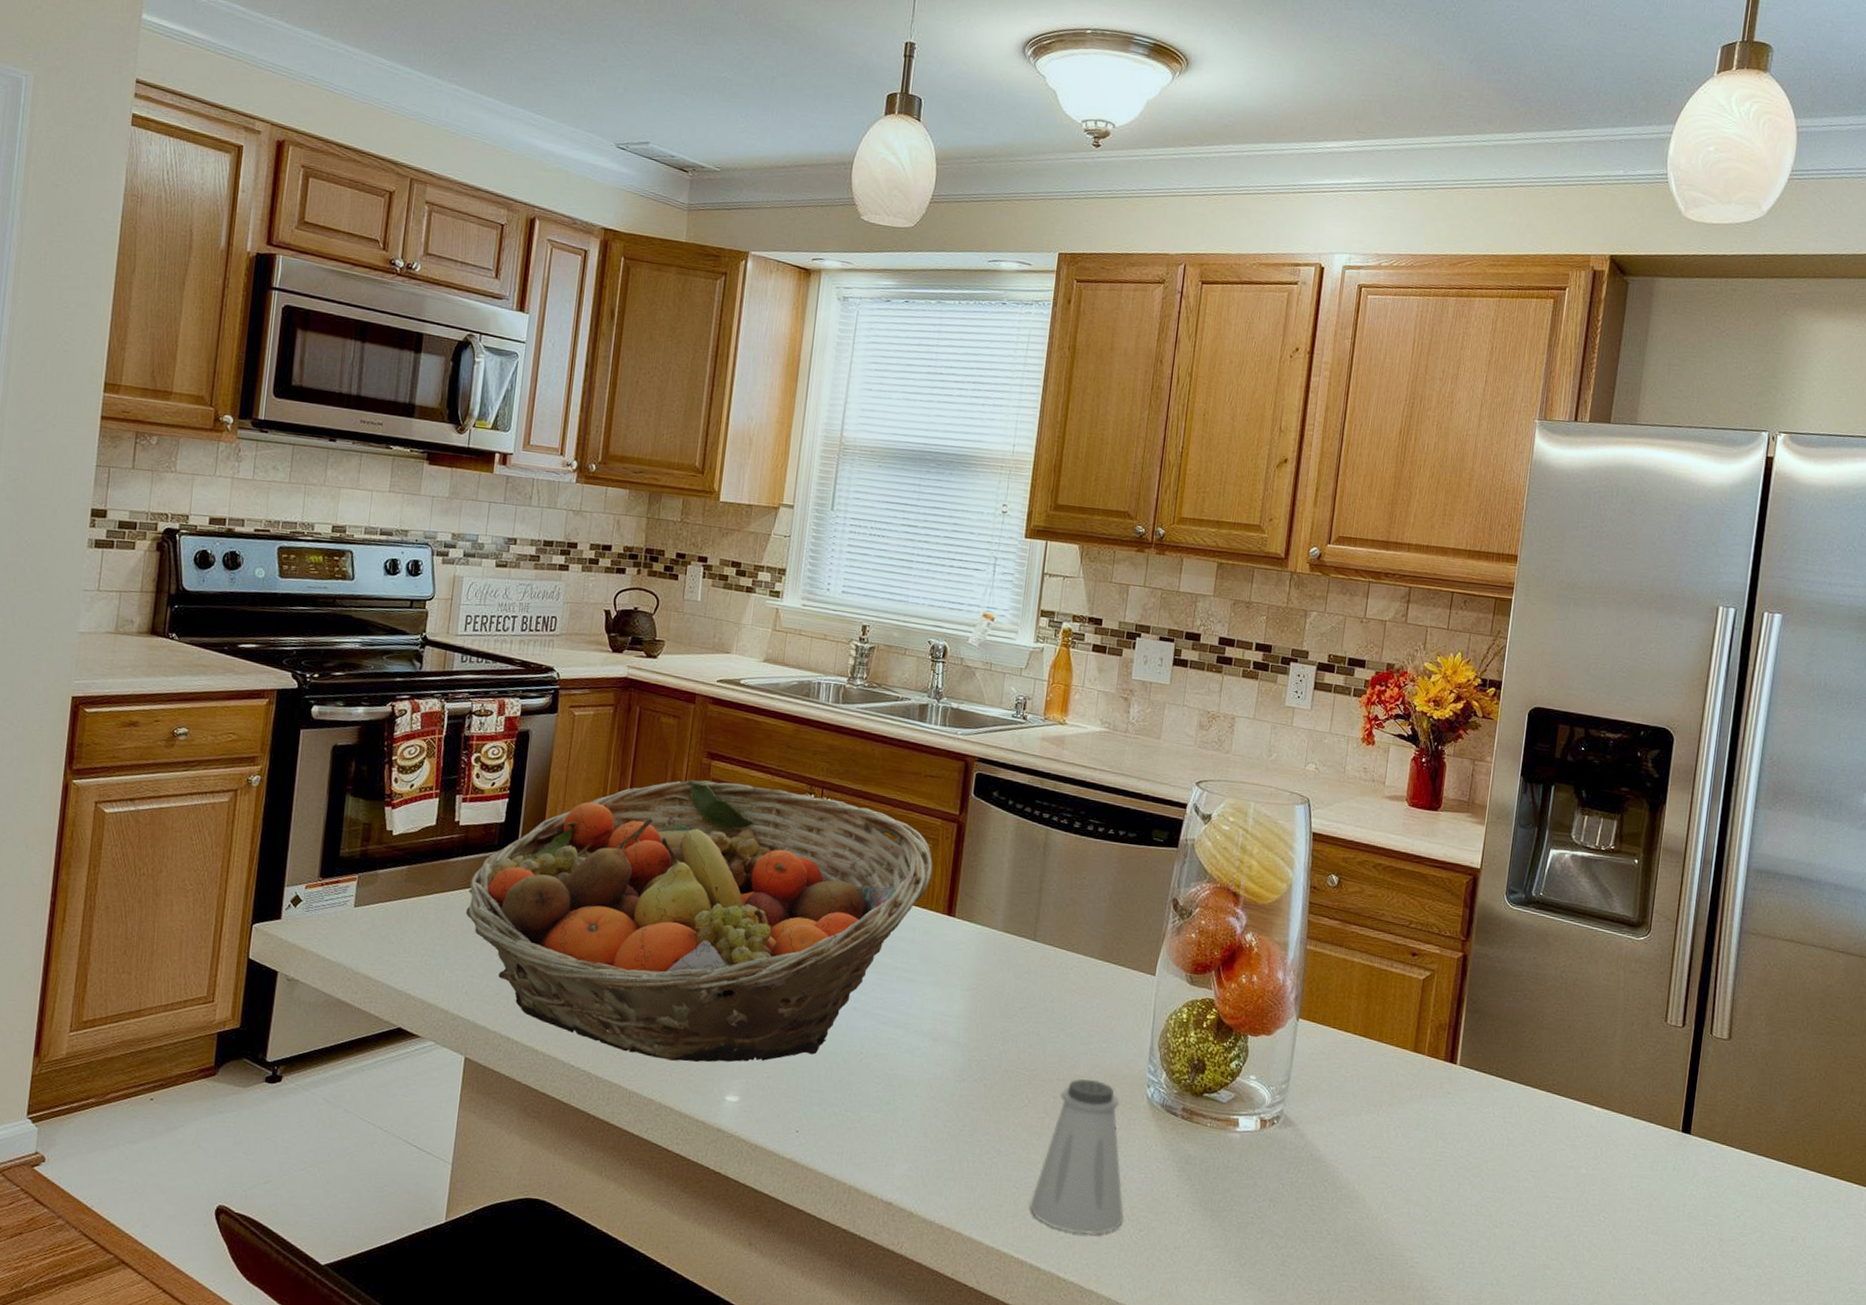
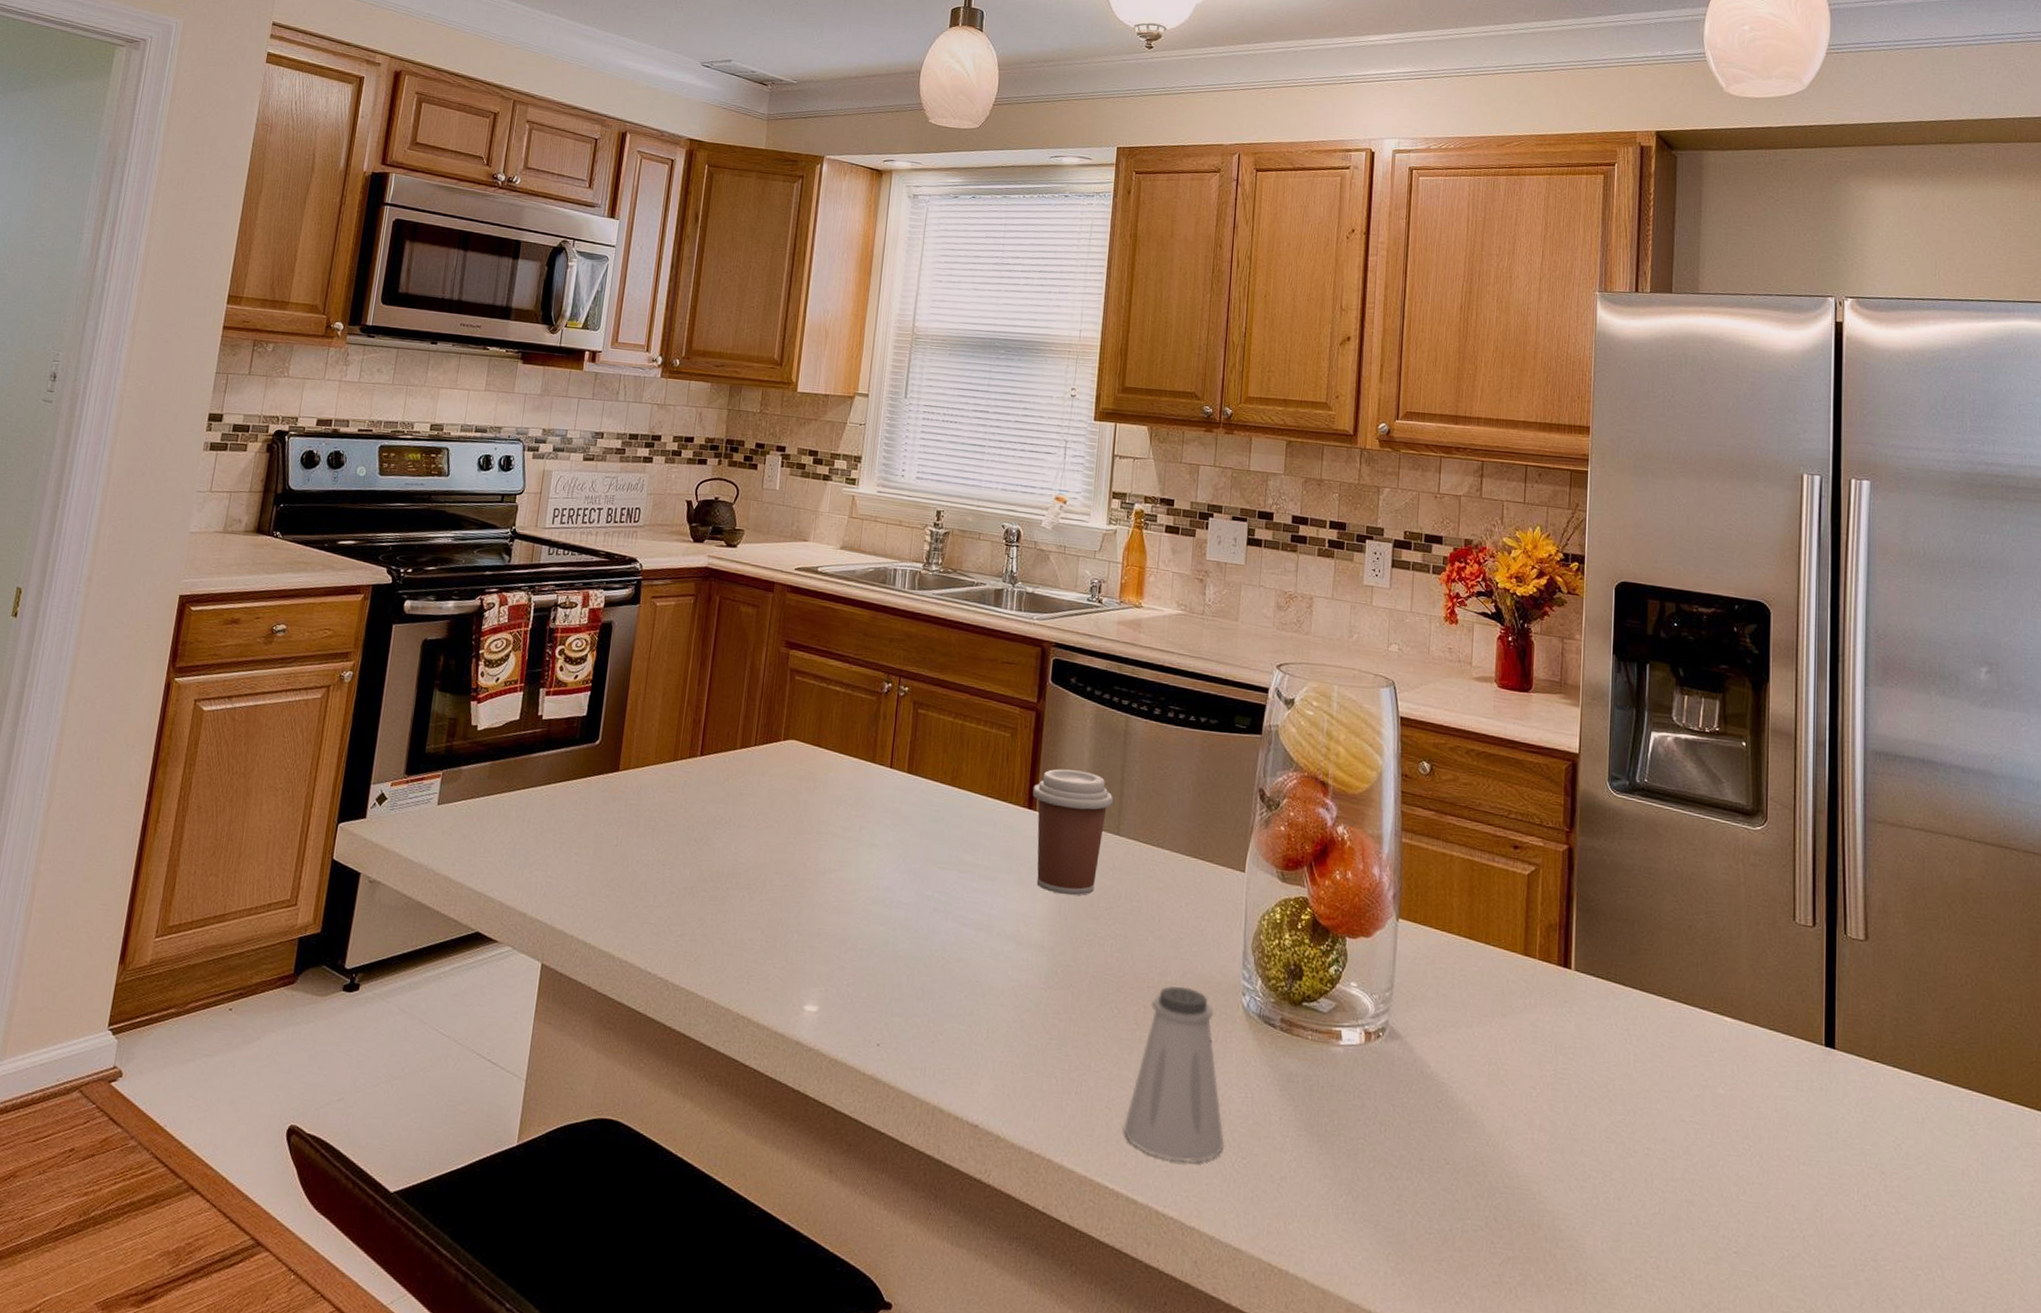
fruit basket: present [465,780,934,1062] -> none [546,670,1013,969]
coffee cup: none [952,878,1031,997] -> present [1032,768,1113,896]

